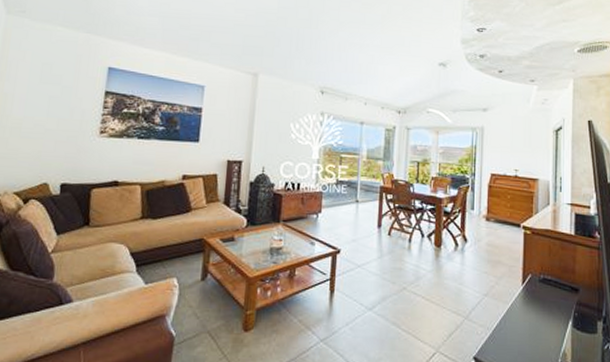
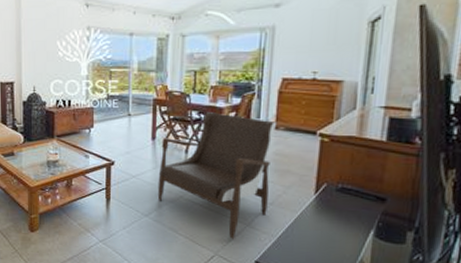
armchair: none [381,202,489,333] -> present [157,112,278,239]

